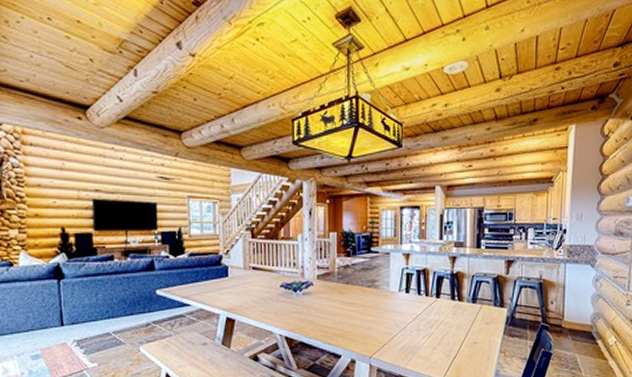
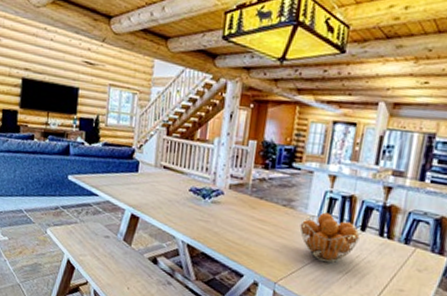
fruit basket: none [385,287,436,331] -> present [300,212,360,264]

